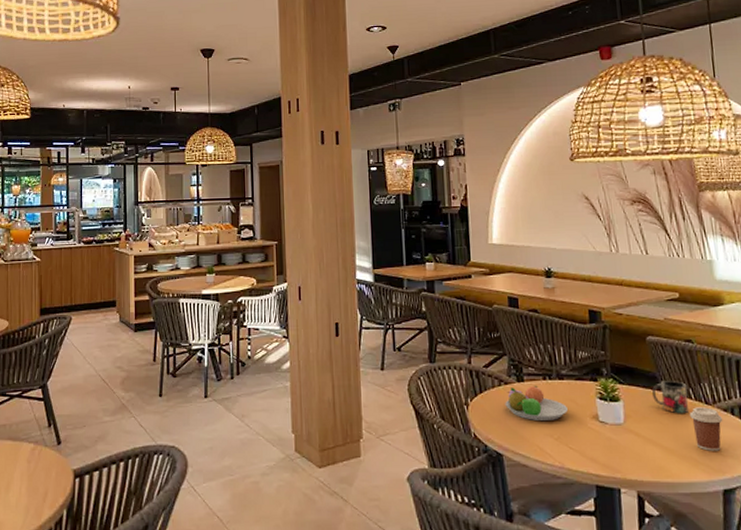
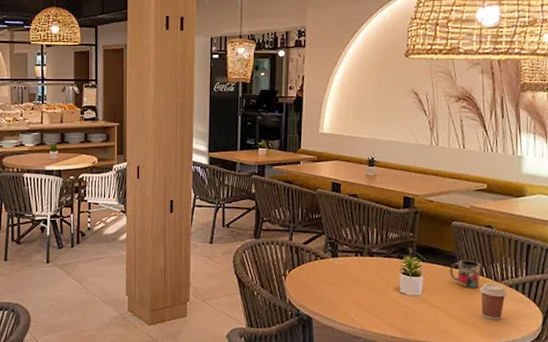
fruit bowl: present [505,385,568,422] -> none [319,260,374,292]

